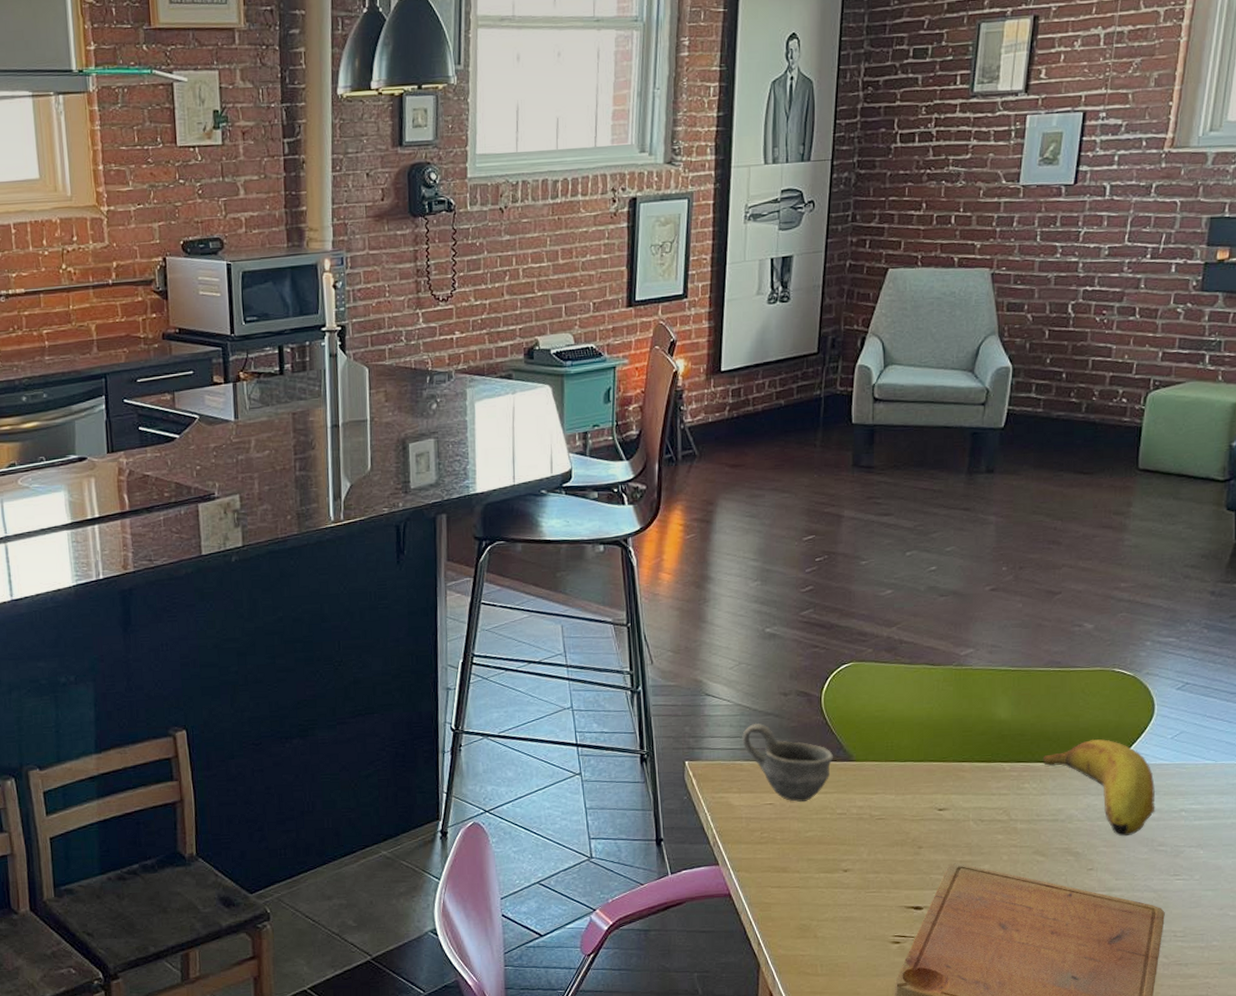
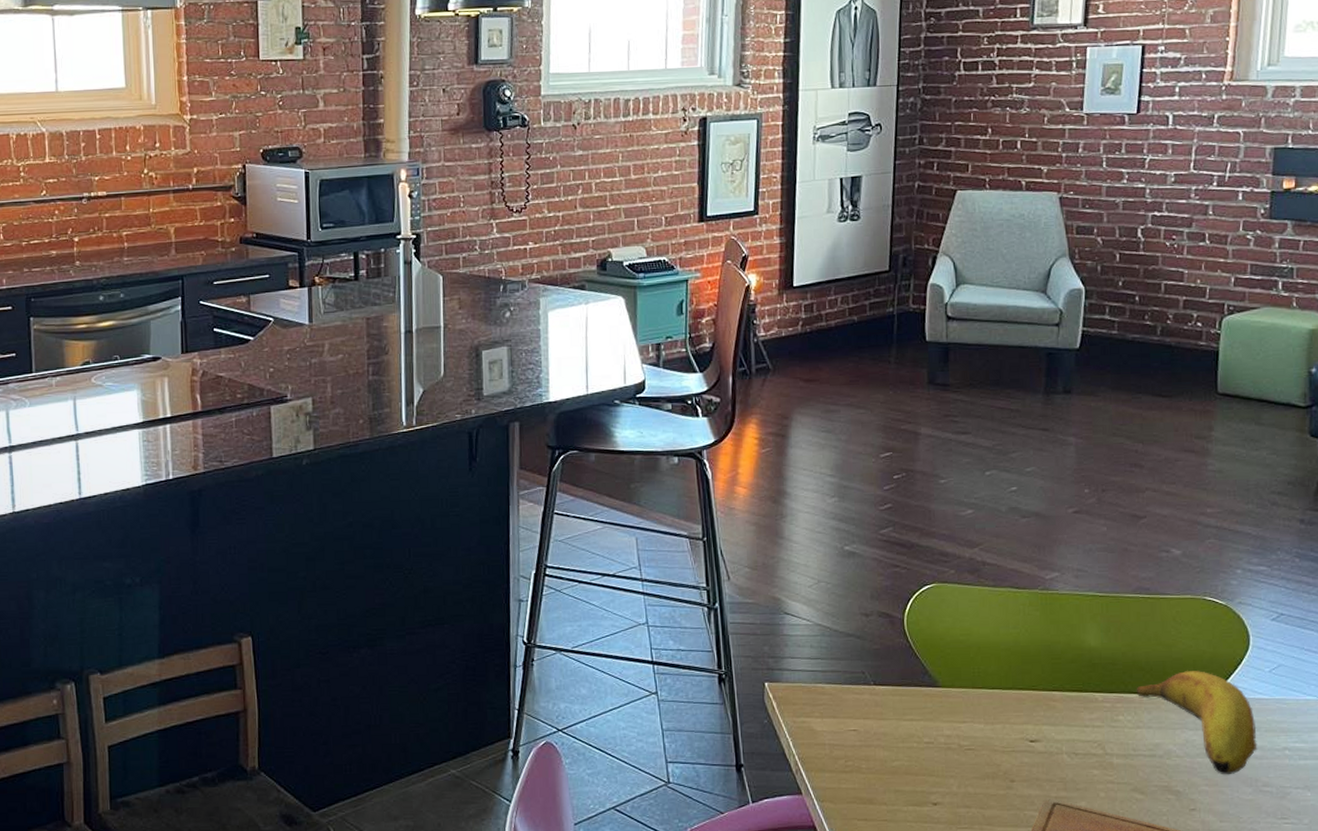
cup: present [741,723,834,803] -> none [822,644,919,730]

